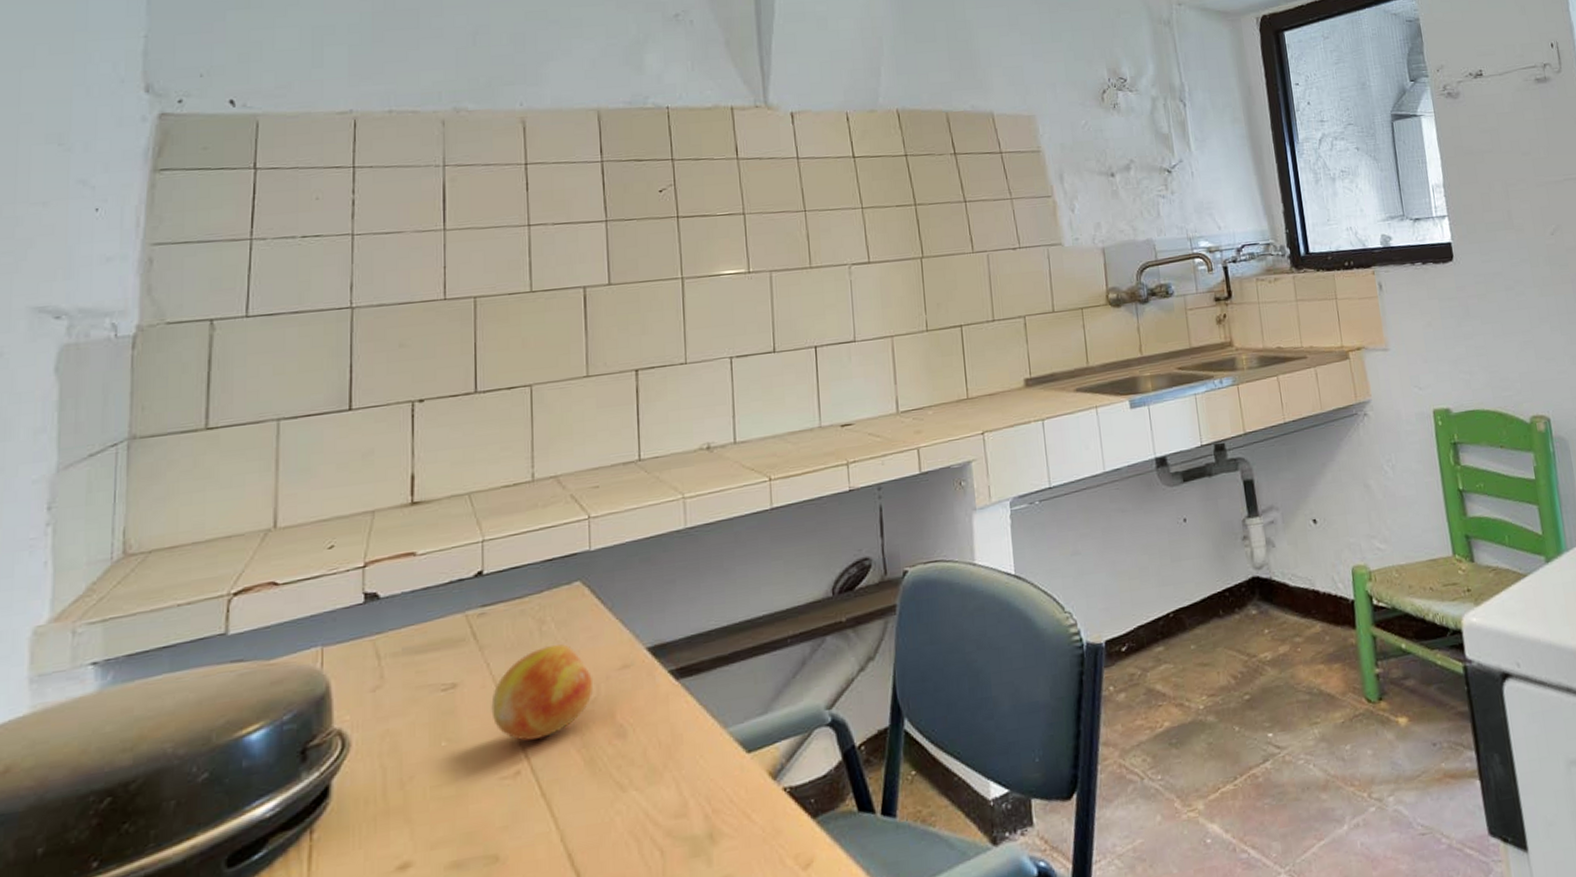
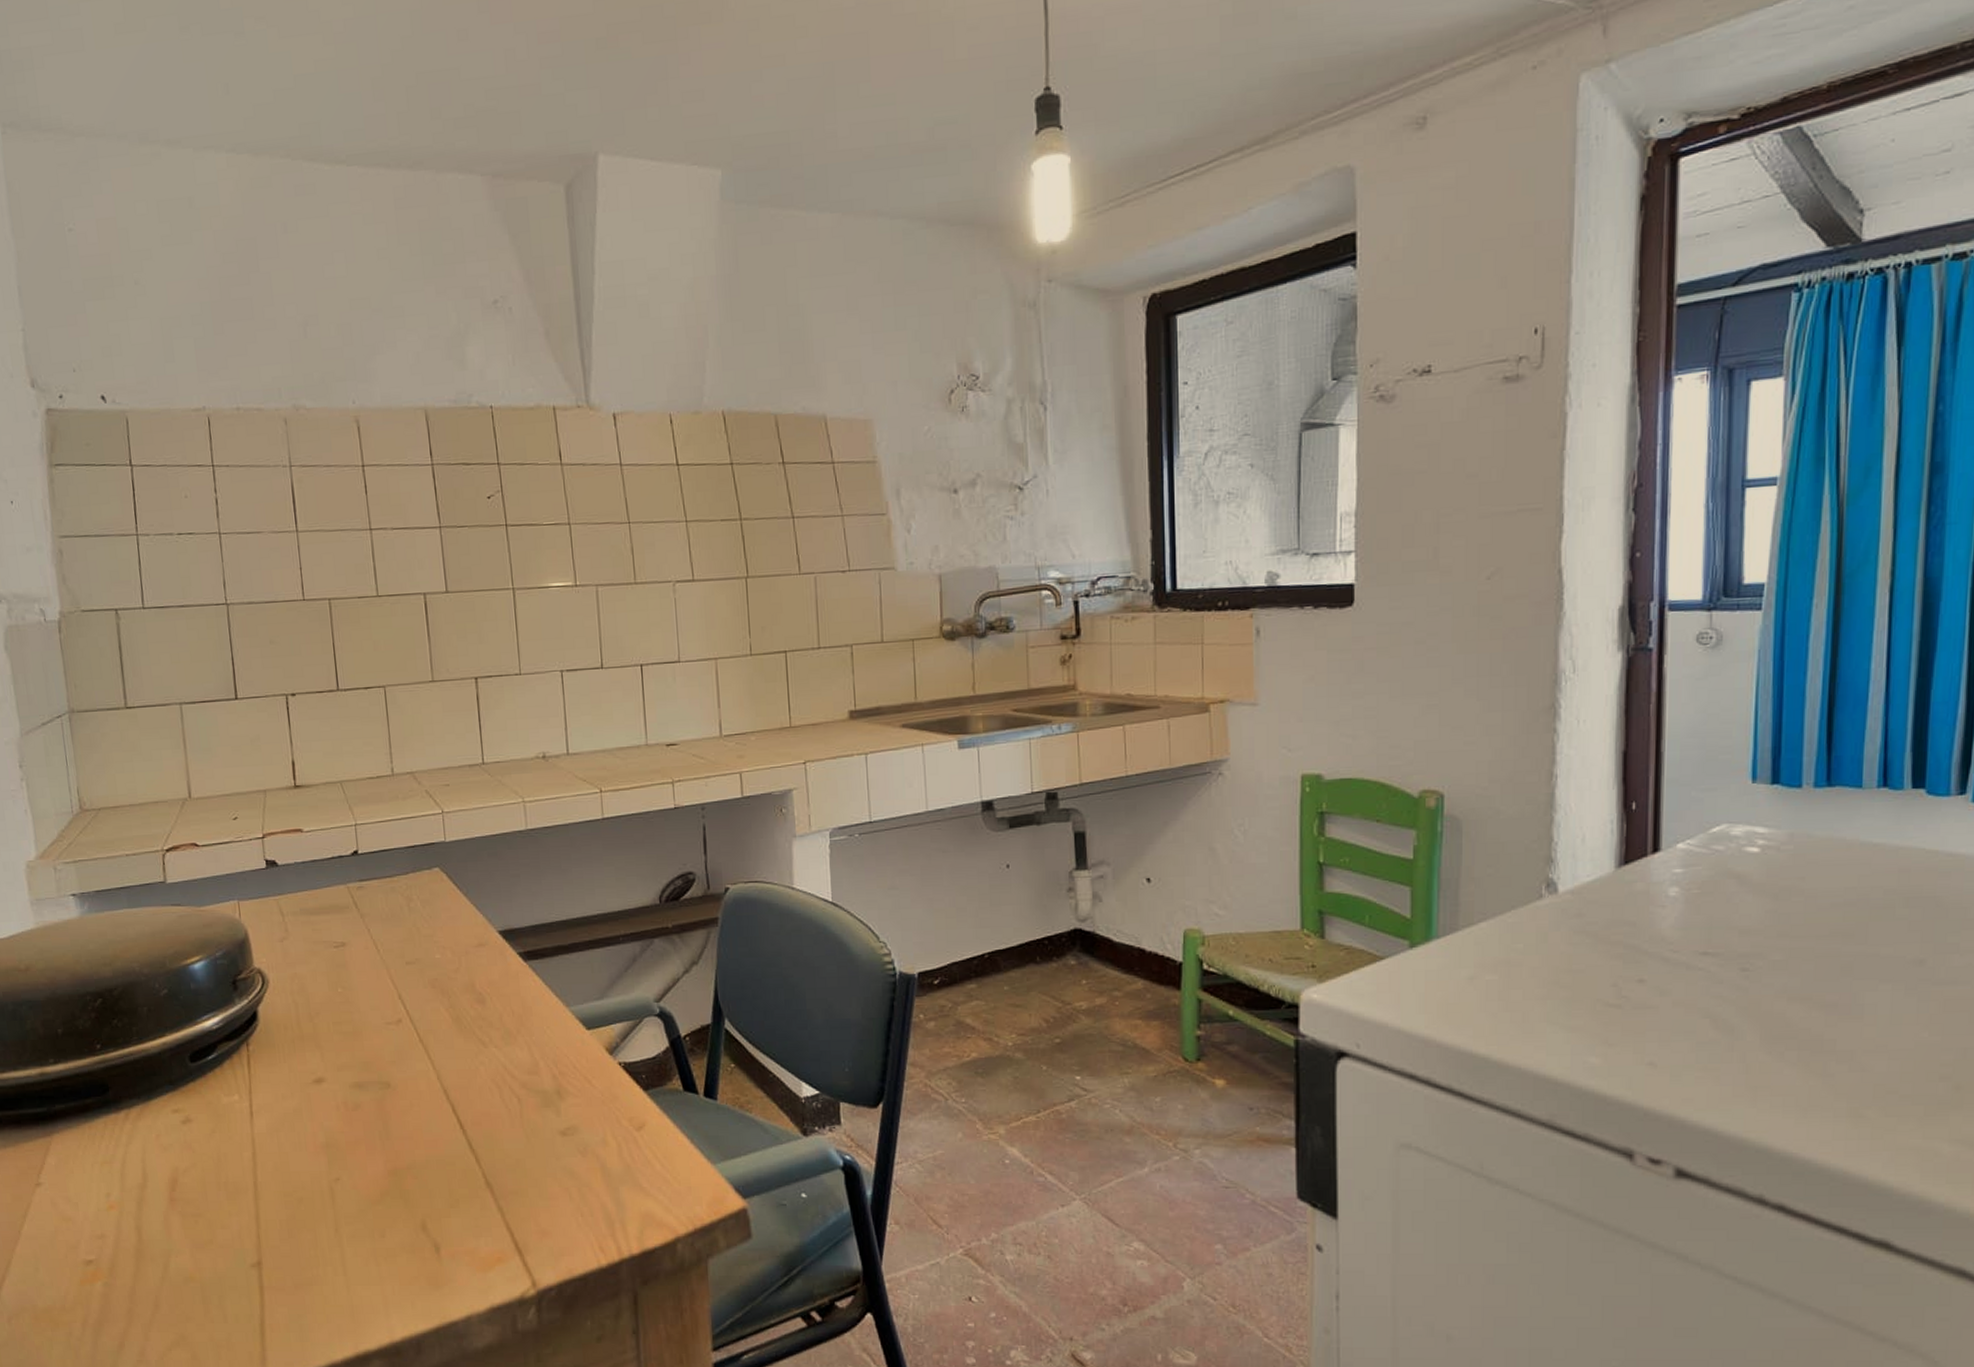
fruit: present [491,644,593,741] -> none [374,920,455,996]

